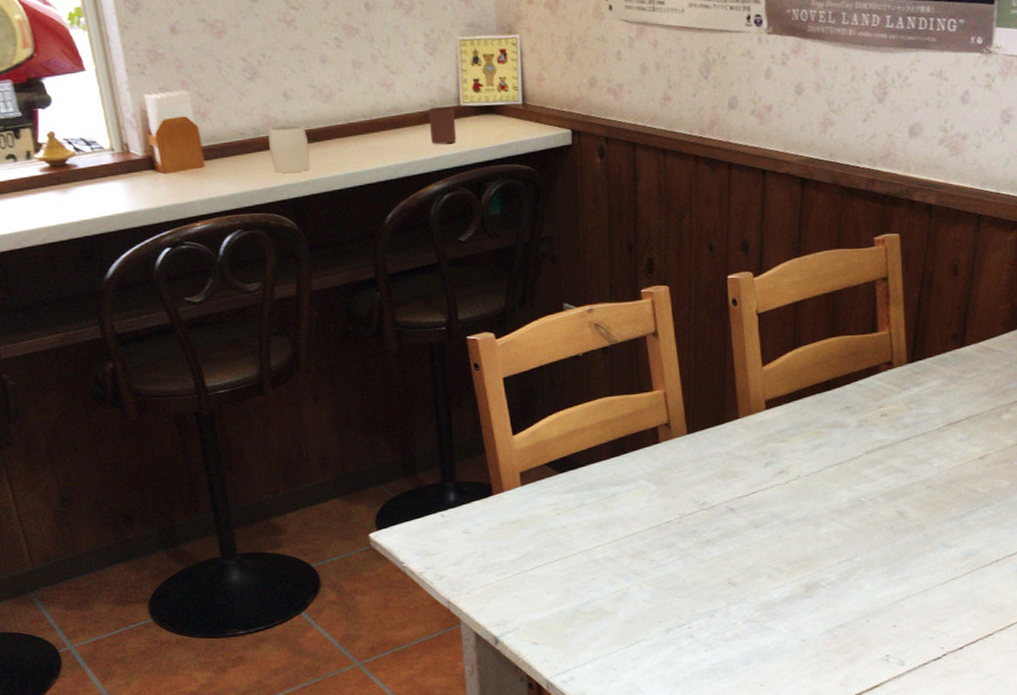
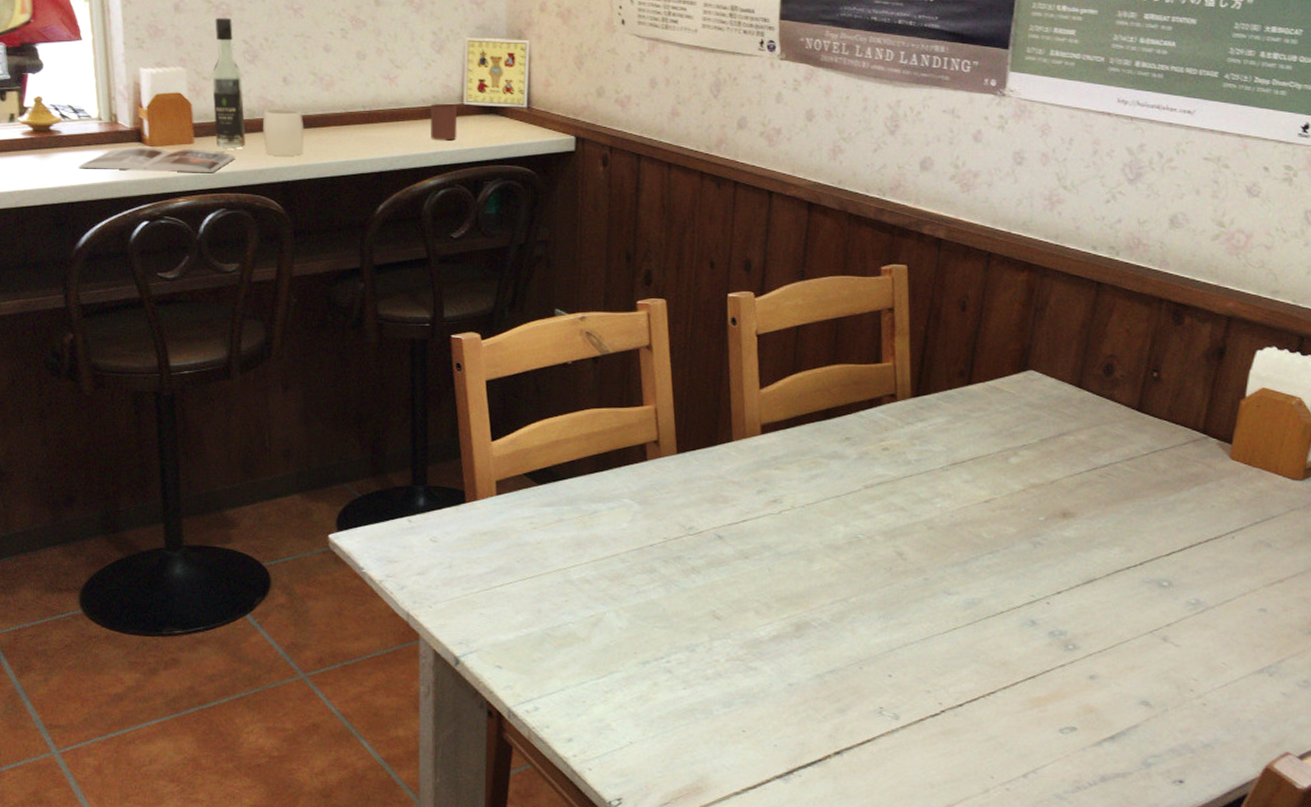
magazine: none [97,172,247,201] -> present [77,147,236,173]
bottle: none [211,35,254,170] -> present [211,17,246,149]

